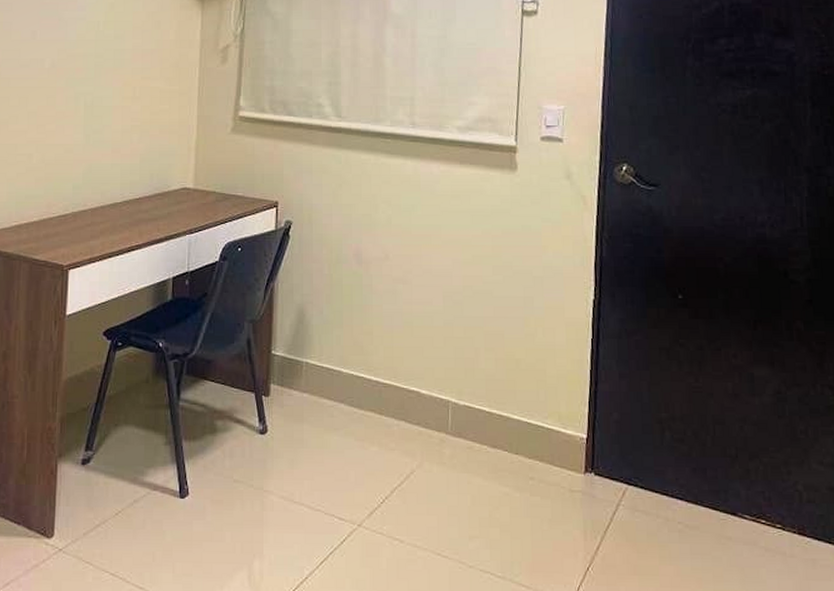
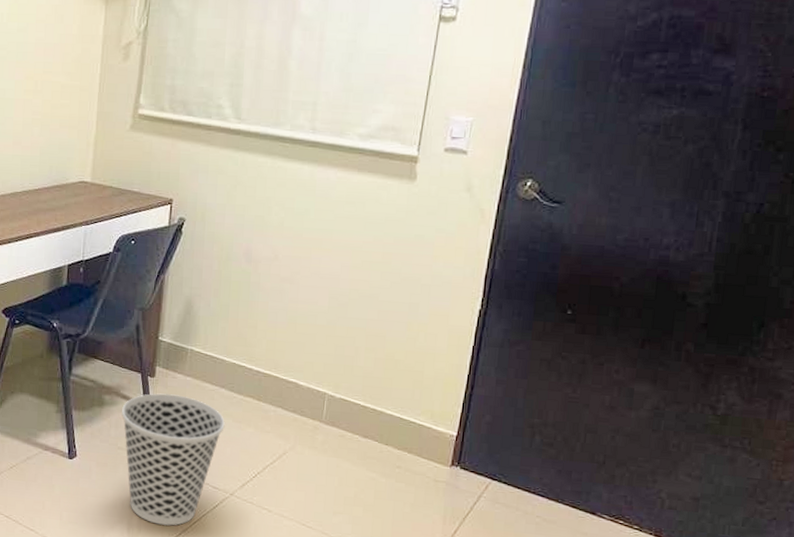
wastebasket: none [236,414,347,569] -> present [122,393,225,526]

